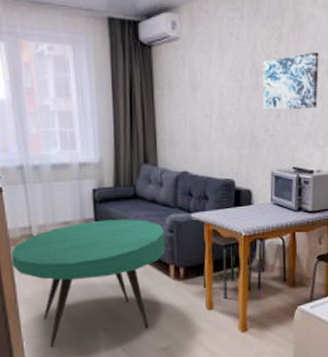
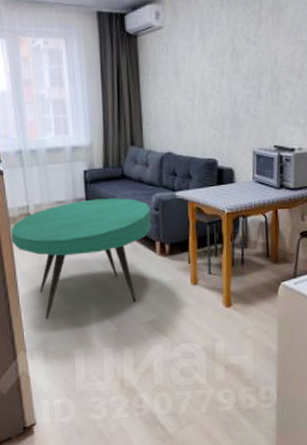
wall art: present [262,51,319,110] -> none [242,33,299,91]

